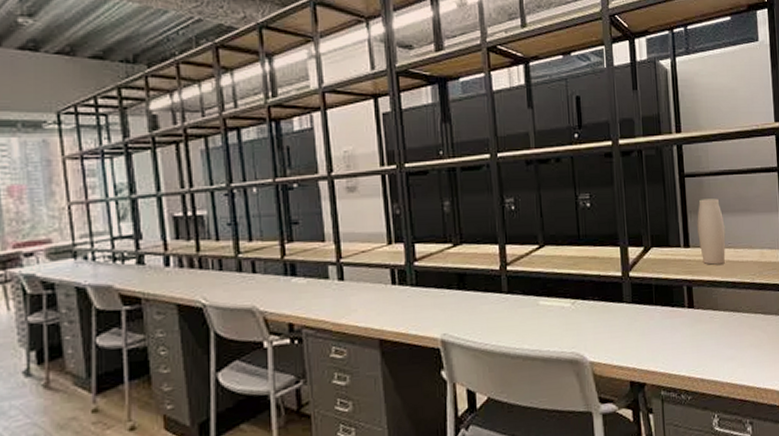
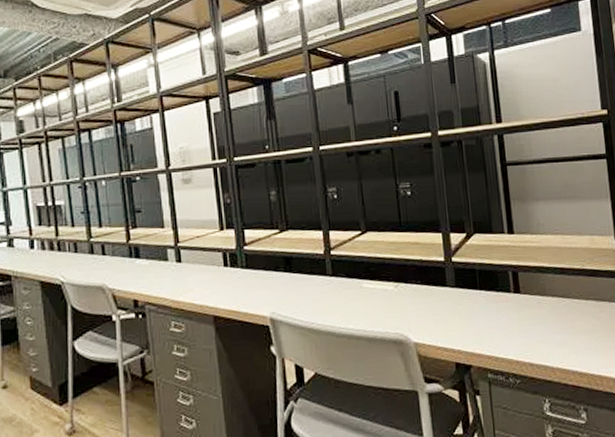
vase: present [697,198,726,265] -> none [521,186,552,251]

